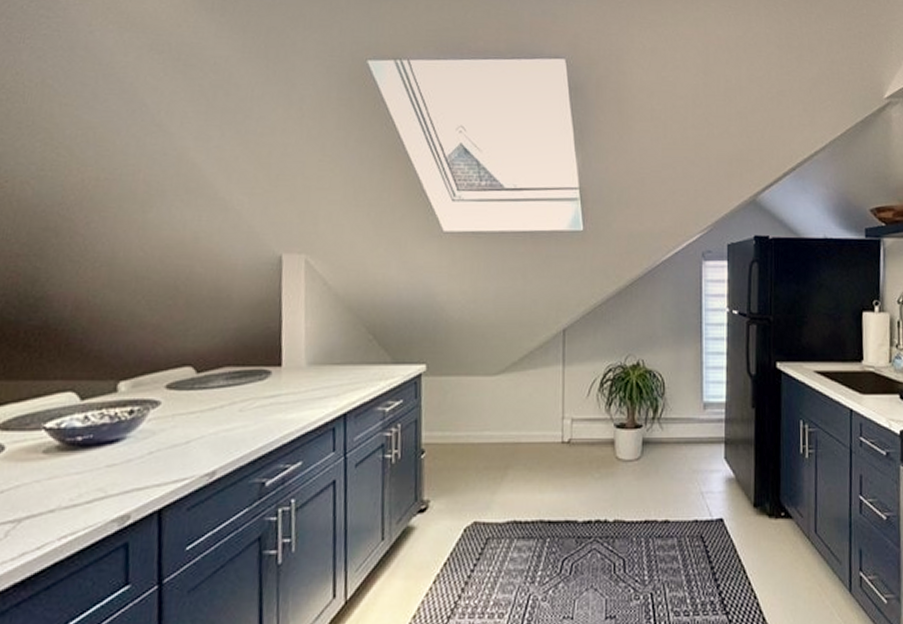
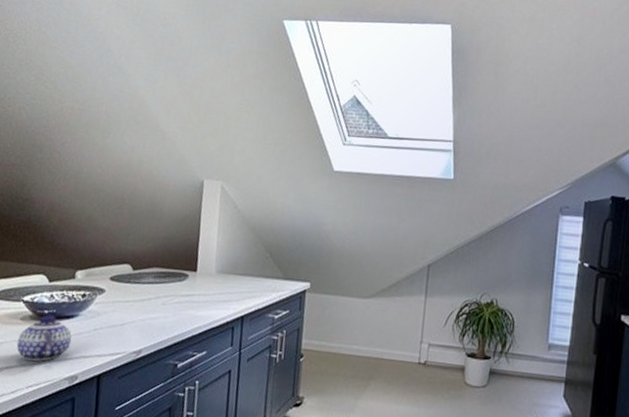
teapot: none [39,442,119,505] -> present [16,314,72,362]

